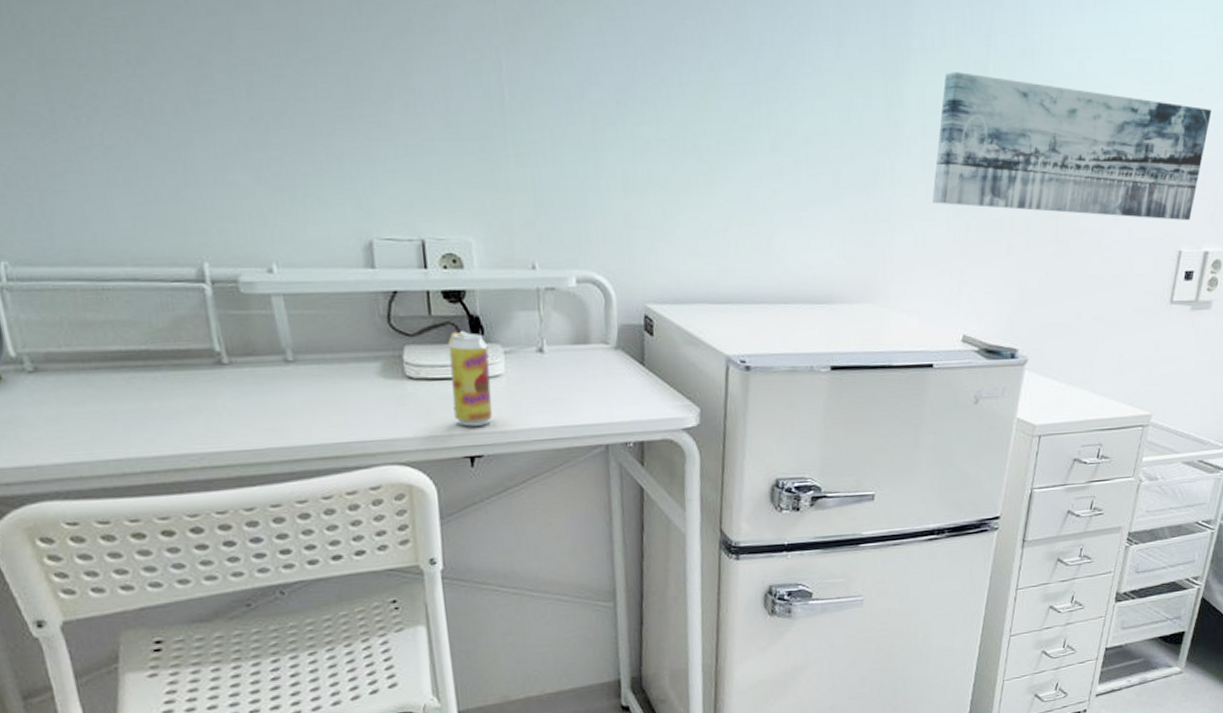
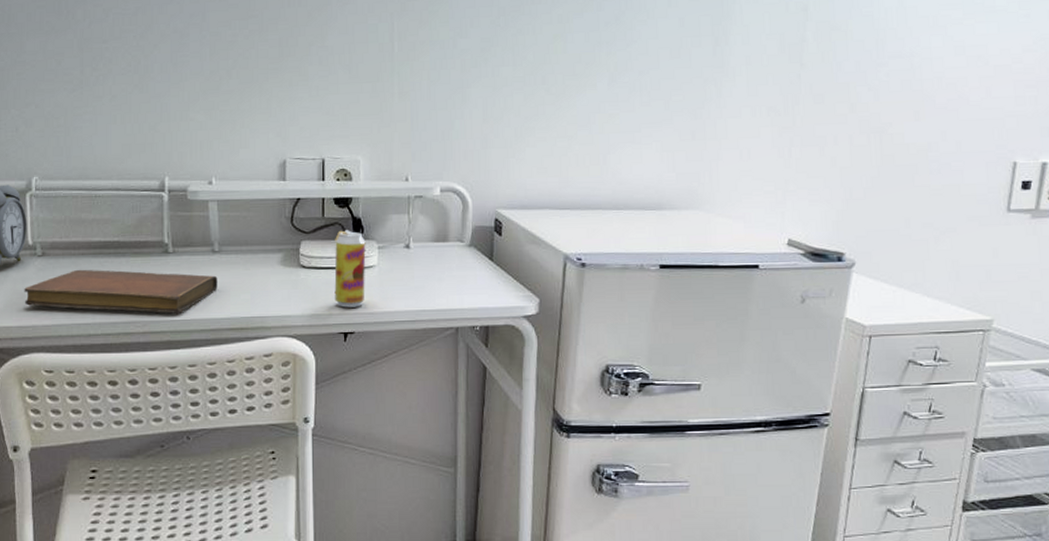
notebook: none [14,388,298,442] -> present [24,269,218,314]
wall art: present [932,72,1212,221] -> none [757,12,1041,134]

